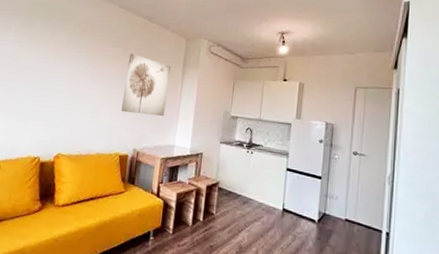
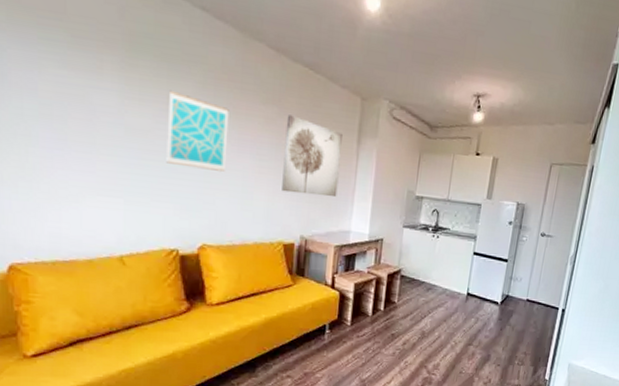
wall art: none [41,39,89,96] -> present [166,90,229,172]

